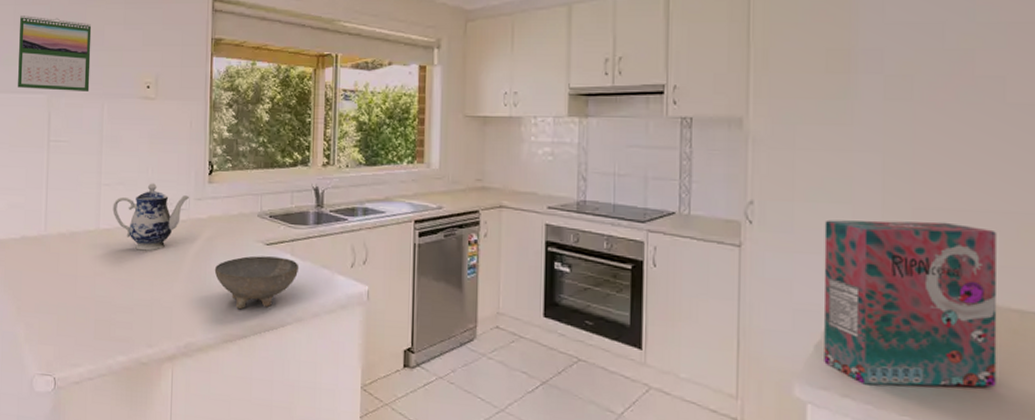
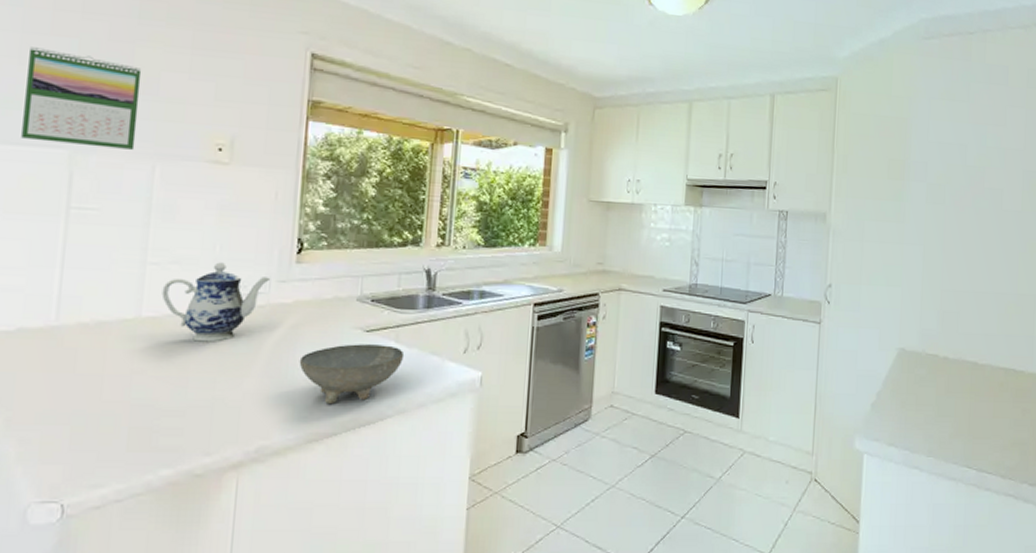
cereal box: present [823,219,998,387] -> none [877,300,993,434]

